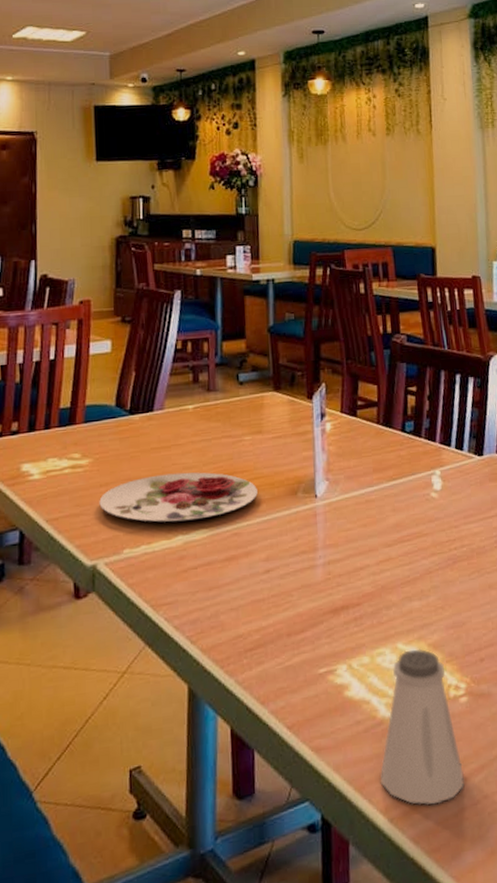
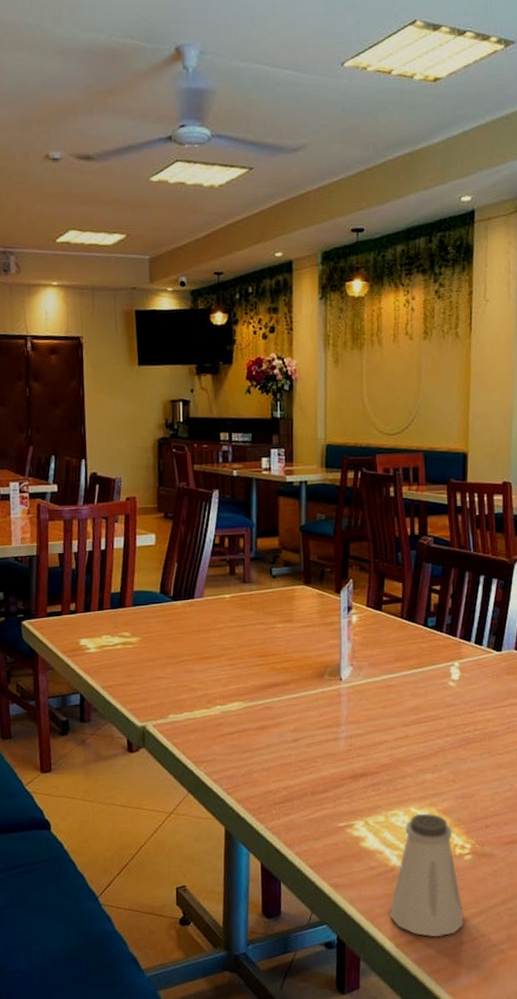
plate: present [99,472,258,523] -> none [147,653,288,695]

